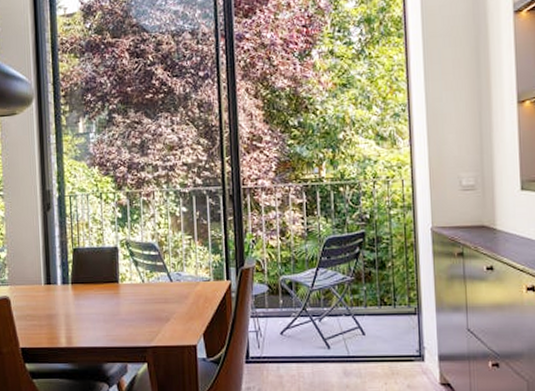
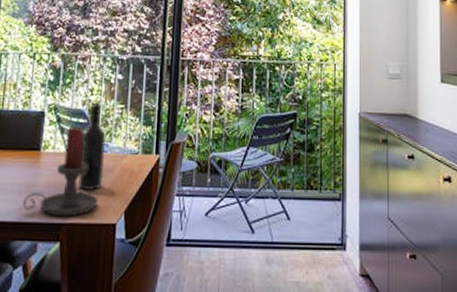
candle holder: none [109,259,177,341] -> present [23,126,98,217]
wine bottle: none [155,235,180,317] -> present [78,102,106,191]

